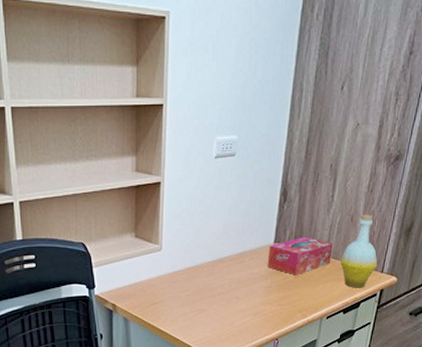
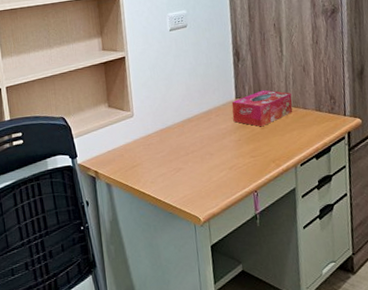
bottle: present [341,214,378,288] -> none [301,63,339,134]

